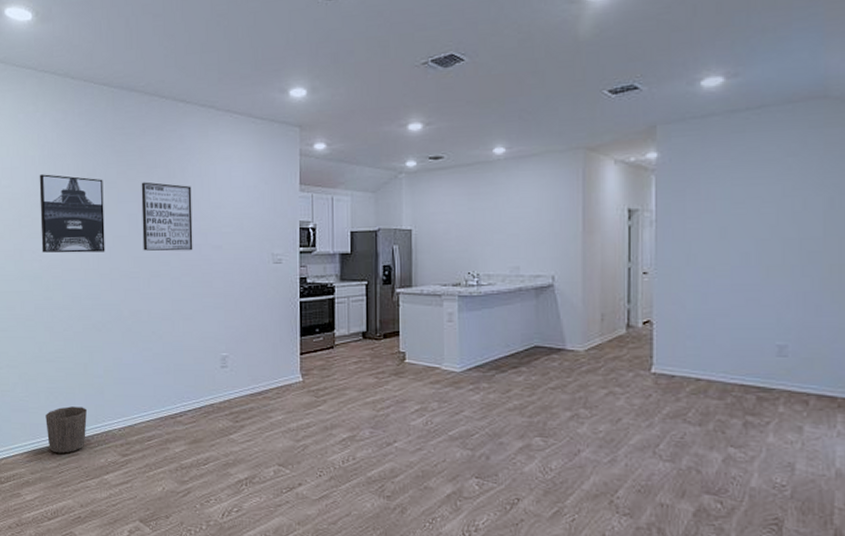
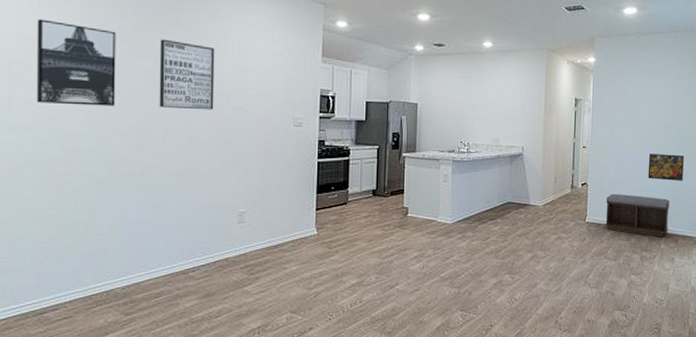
waste basket: present [45,406,88,454] -> none [32,266,86,317]
bench: none [683,334,791,397] -> present [605,193,670,237]
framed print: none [751,278,815,316] -> present [648,154,684,181]

